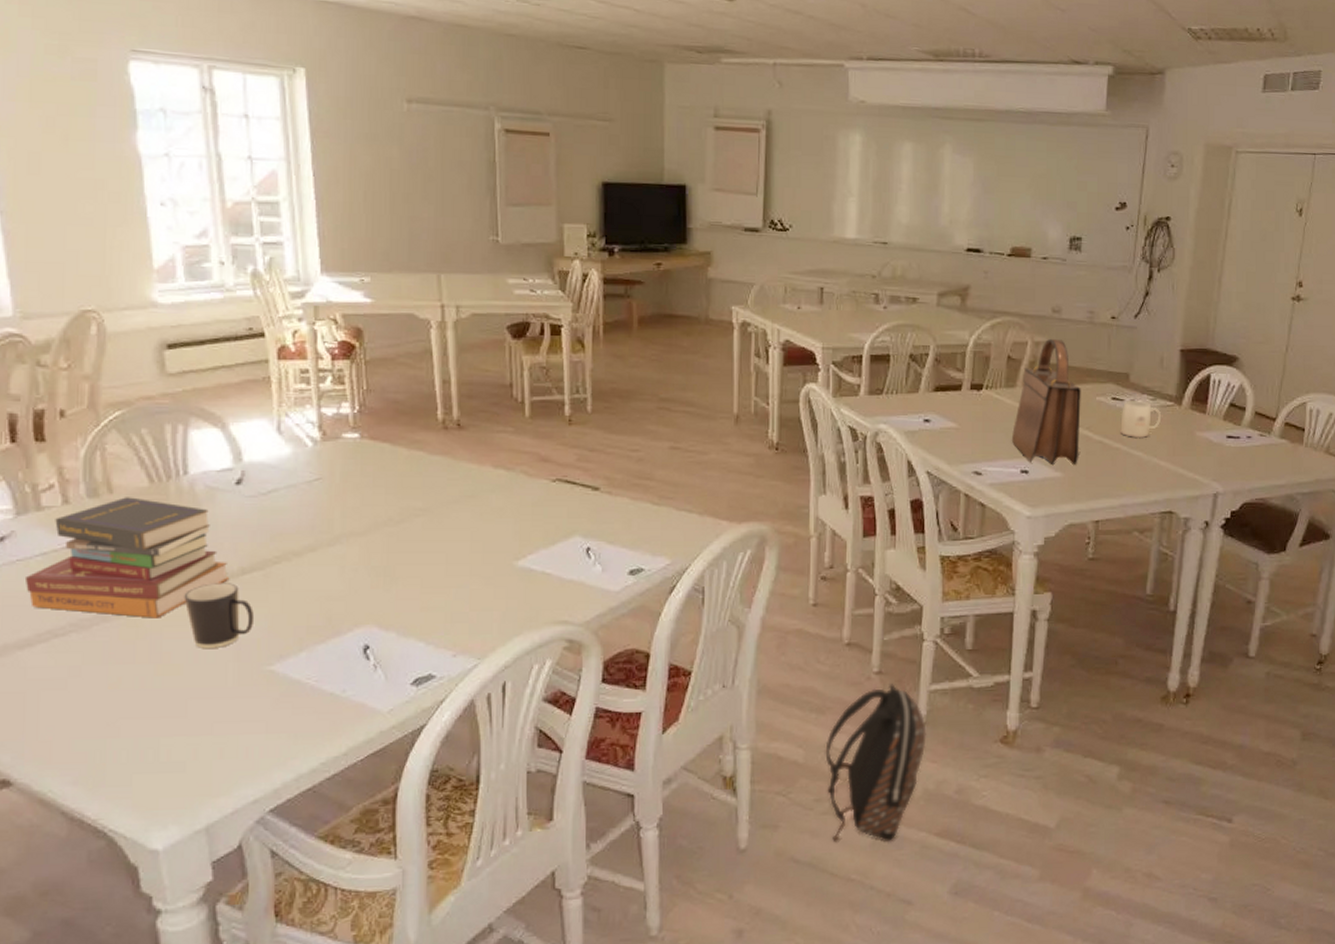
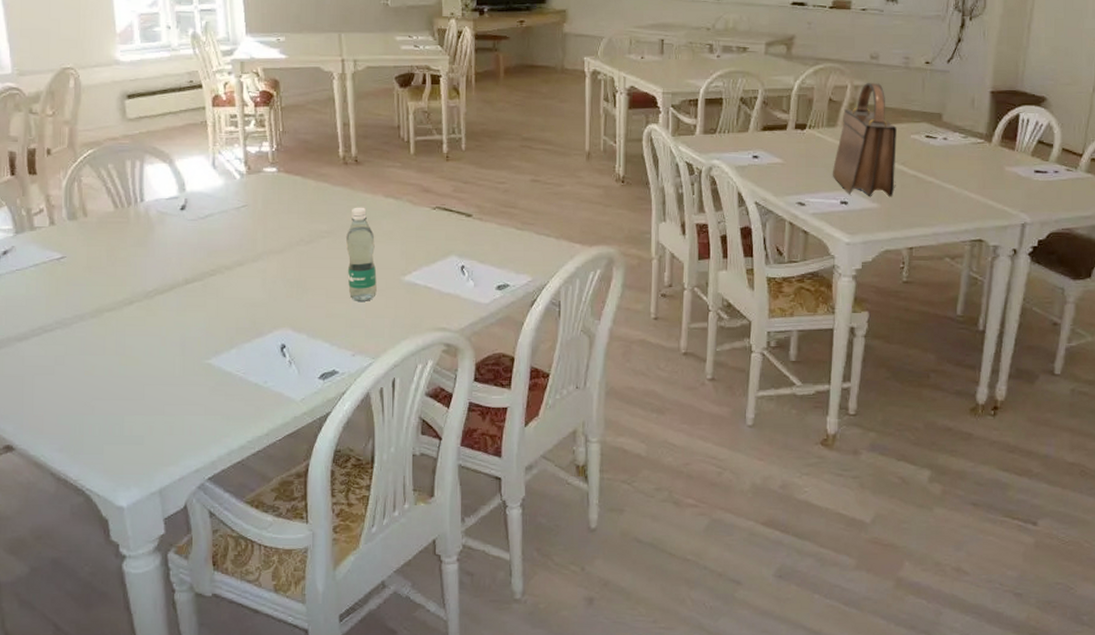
books: present [24,497,230,618] -> none [22,220,176,319]
mug: present [184,583,254,648] -> none [141,291,195,344]
bottle: none [445,479,484,591] -> present [345,207,377,301]
backpack: present [825,684,927,842] -> none [664,389,754,528]
mug: present [1120,400,1162,439] -> none [933,138,973,173]

